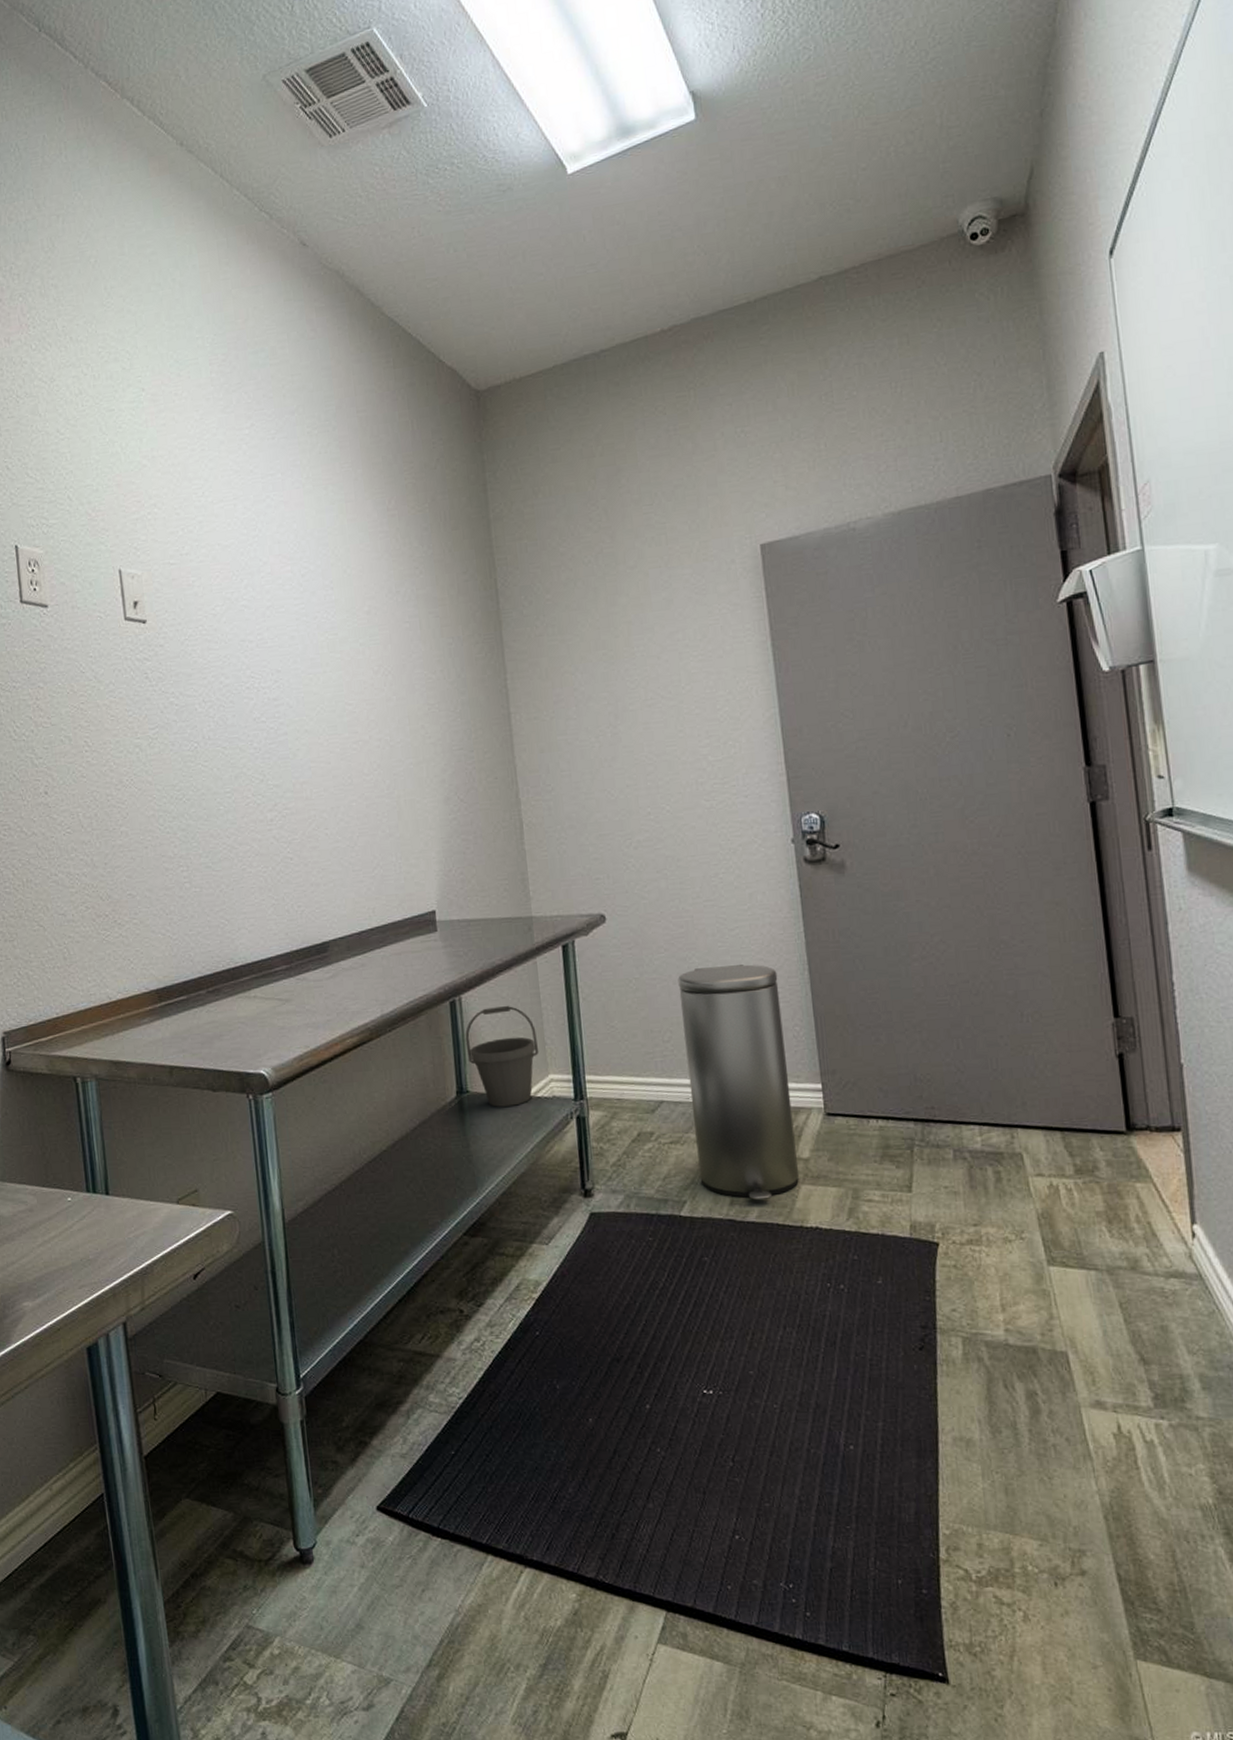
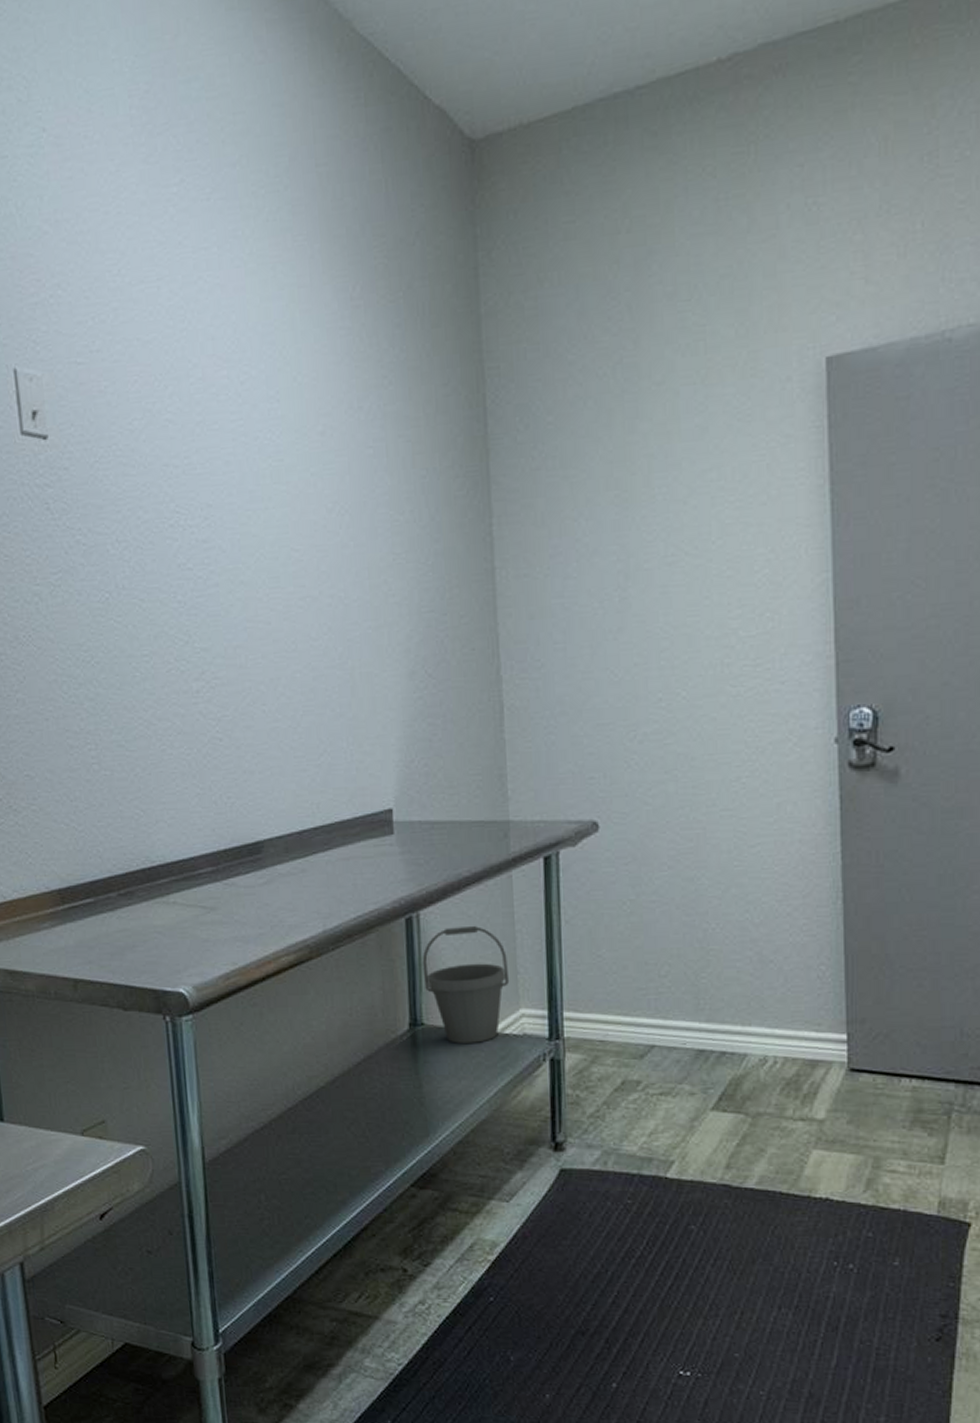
pedal bin: present [678,964,800,1201] -> none [682,889,811,1165]

